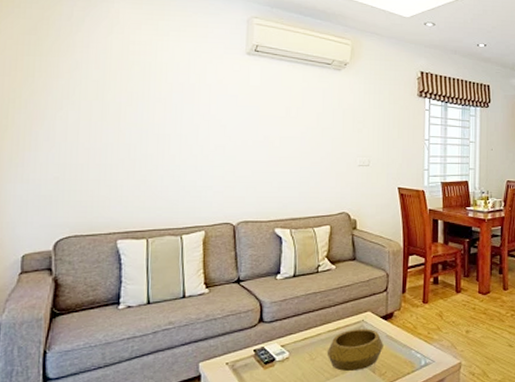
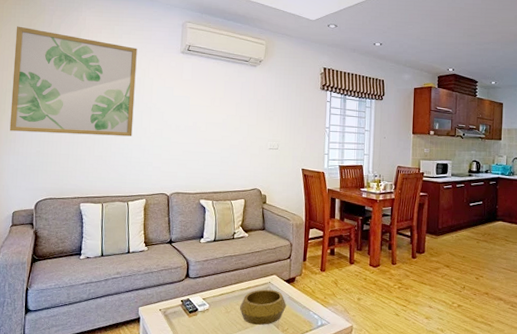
wall art: none [14,19,190,156] -> present [9,26,137,137]

